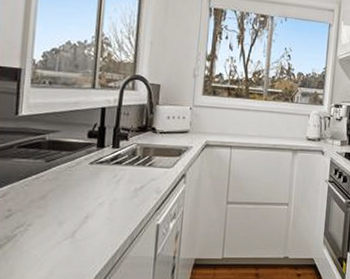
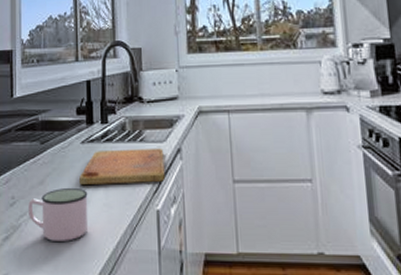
mug: none [26,202,92,250] -> present [28,187,89,241]
cutting board: none [84,171,170,202] -> present [79,147,165,184]

